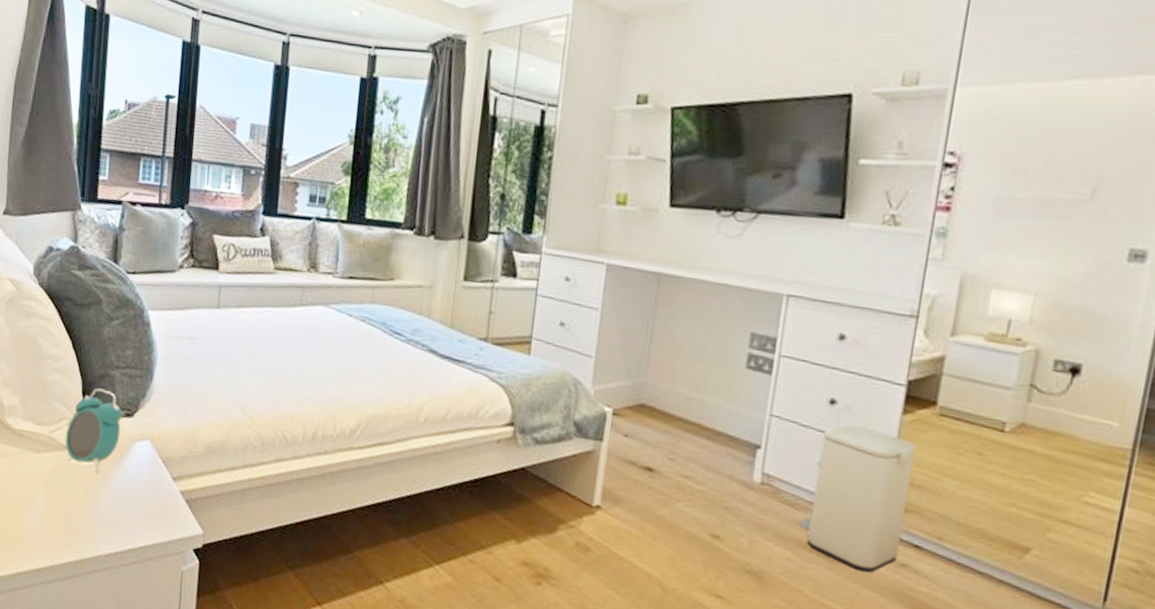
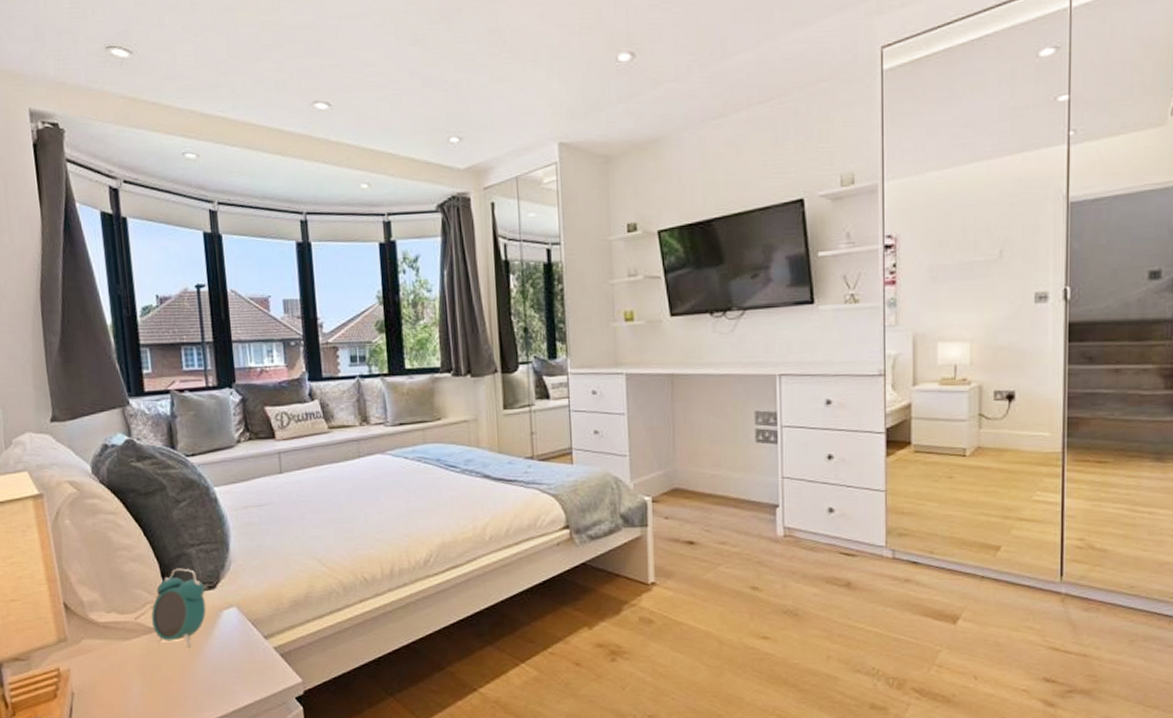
pedal bin: present [797,425,916,573] -> none [818,473,901,593]

